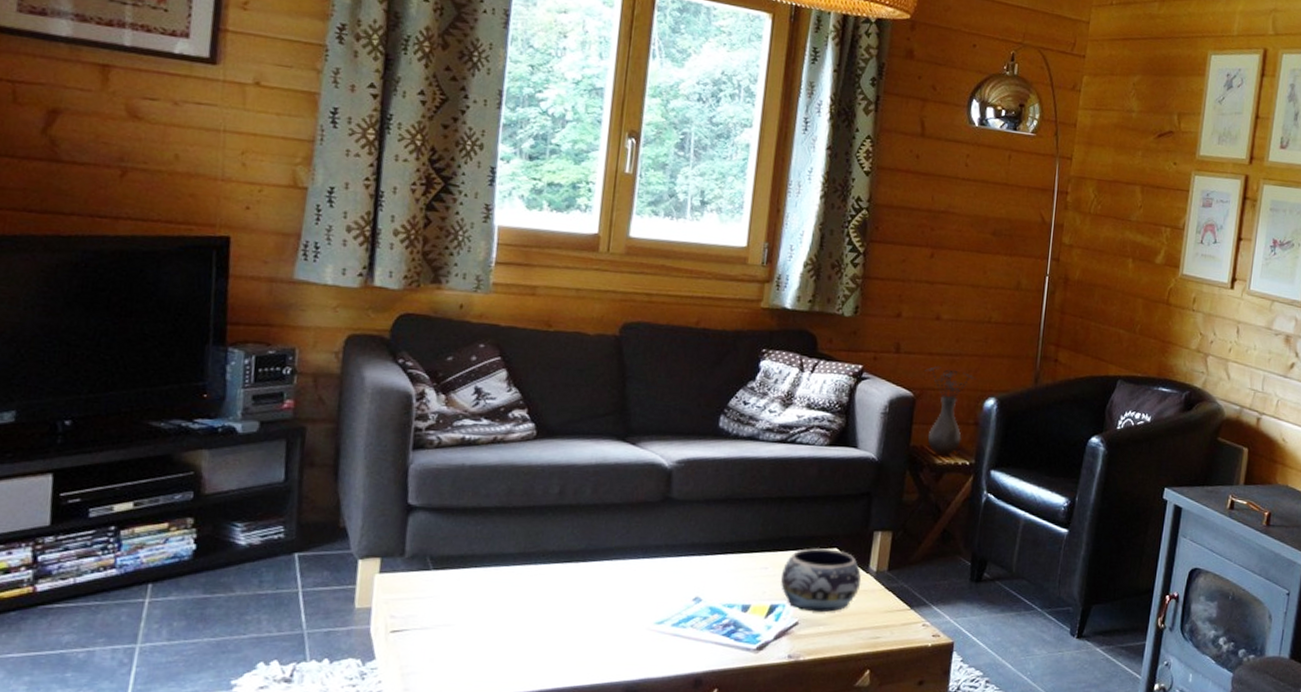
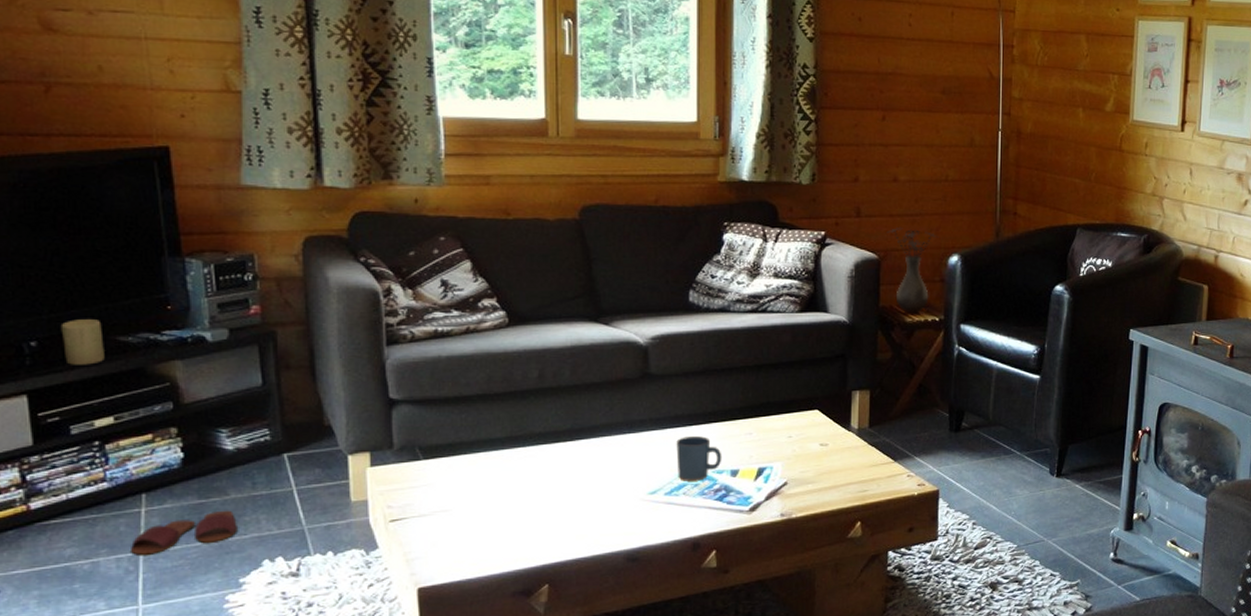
candle: none [95,401,137,448] -> present [60,318,105,365]
slippers: none [128,607,238,648] -> present [131,510,237,555]
mug: none [687,566,735,614] -> present [676,436,722,481]
decorative bowl: present [781,547,862,612] -> none [767,409,844,471]

